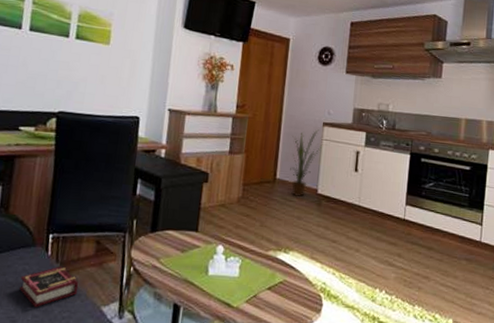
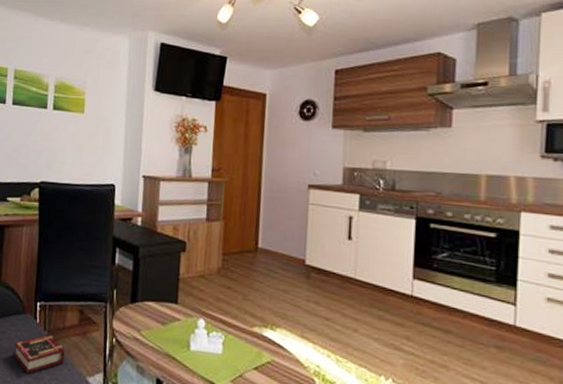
house plant: present [290,129,323,198] -> none [273,192,309,269]

